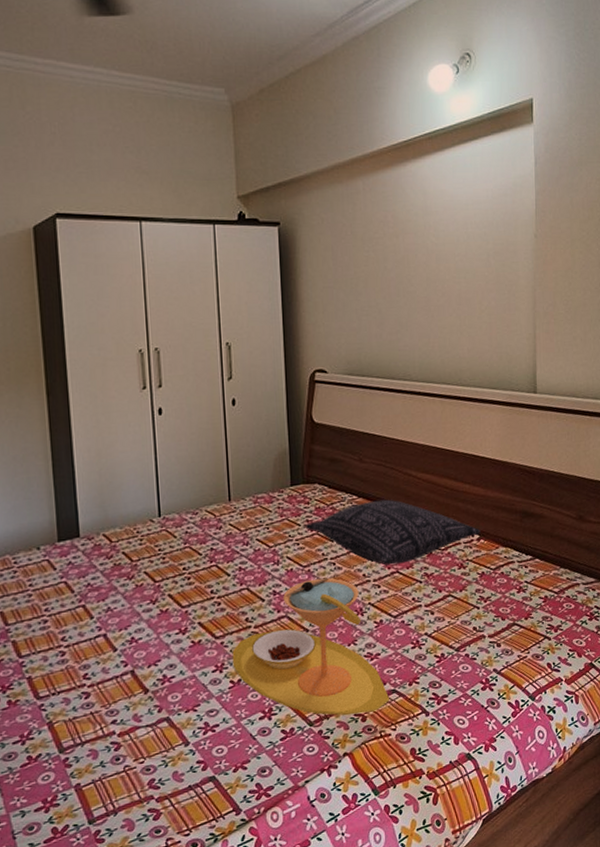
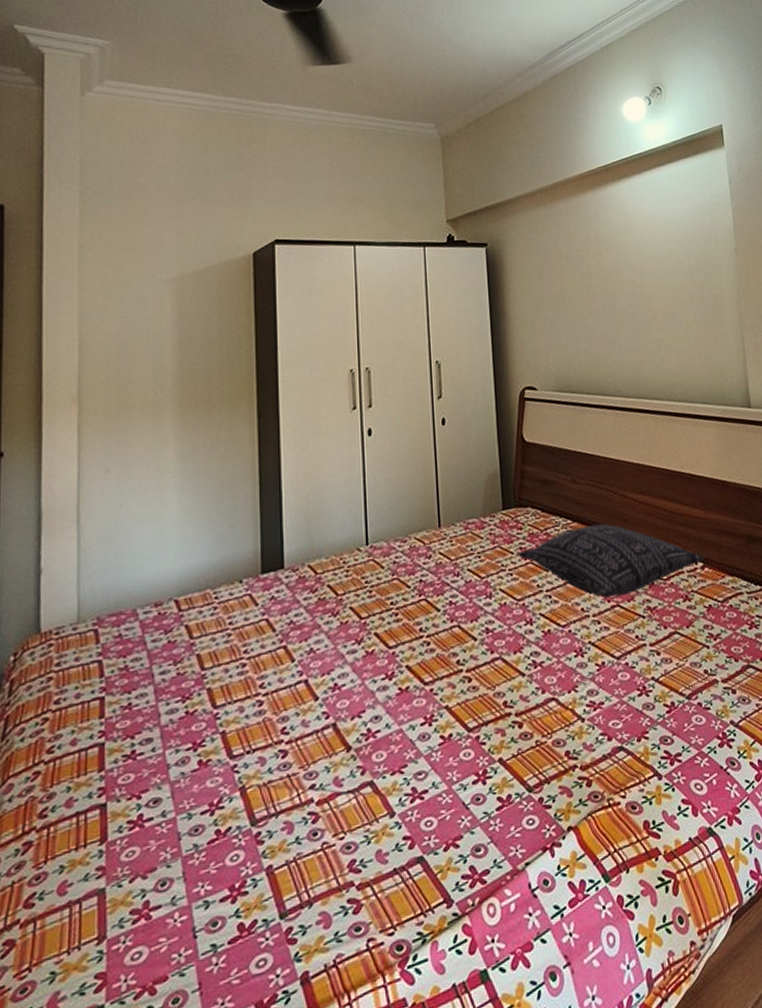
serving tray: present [232,577,390,716] -> none [442,612,618,779]

